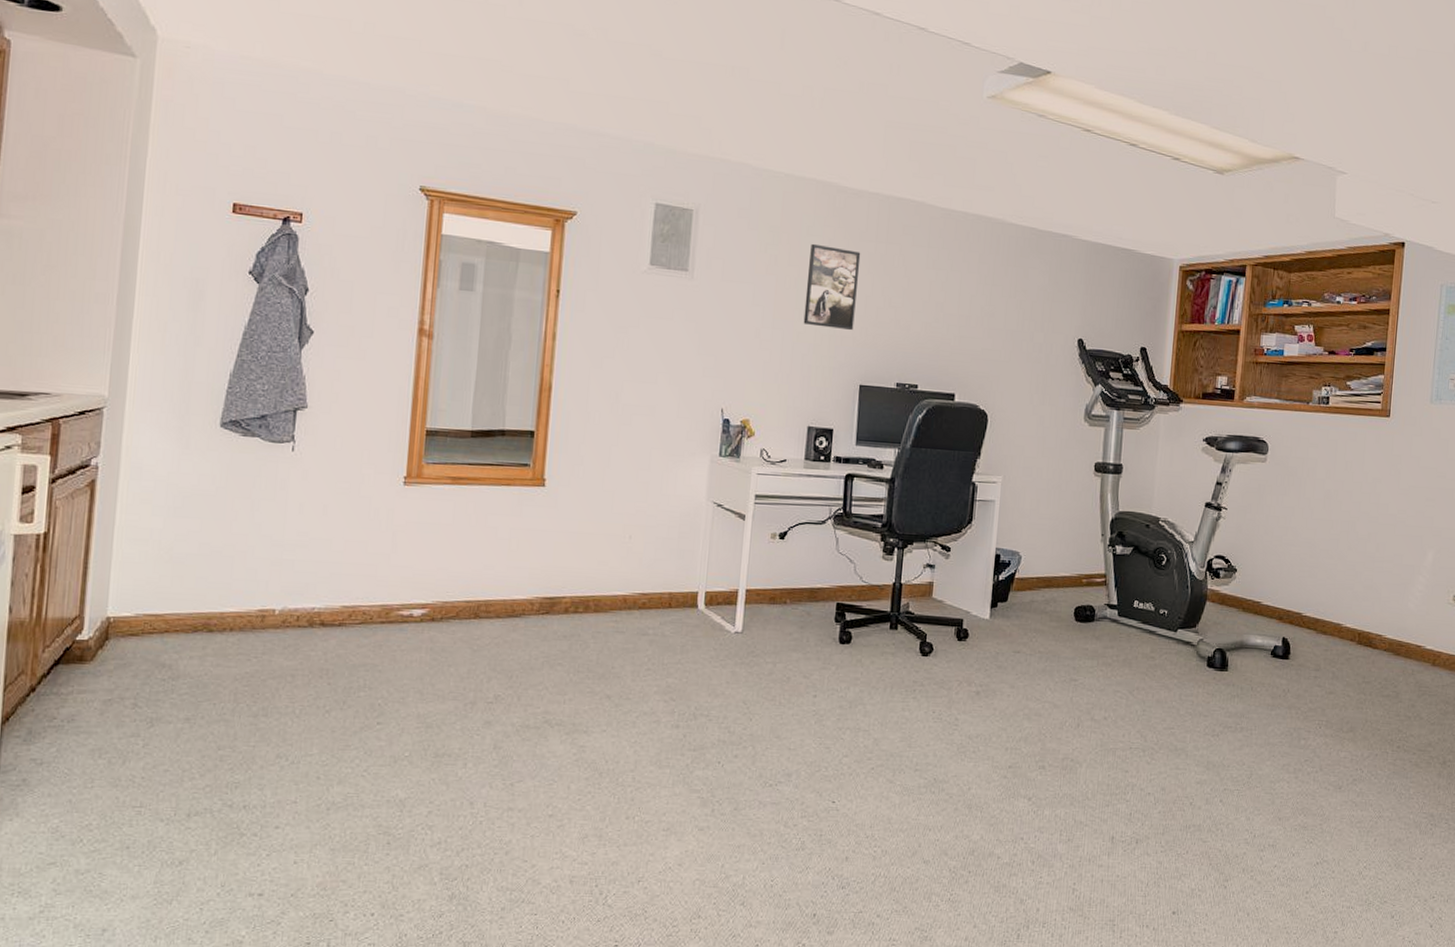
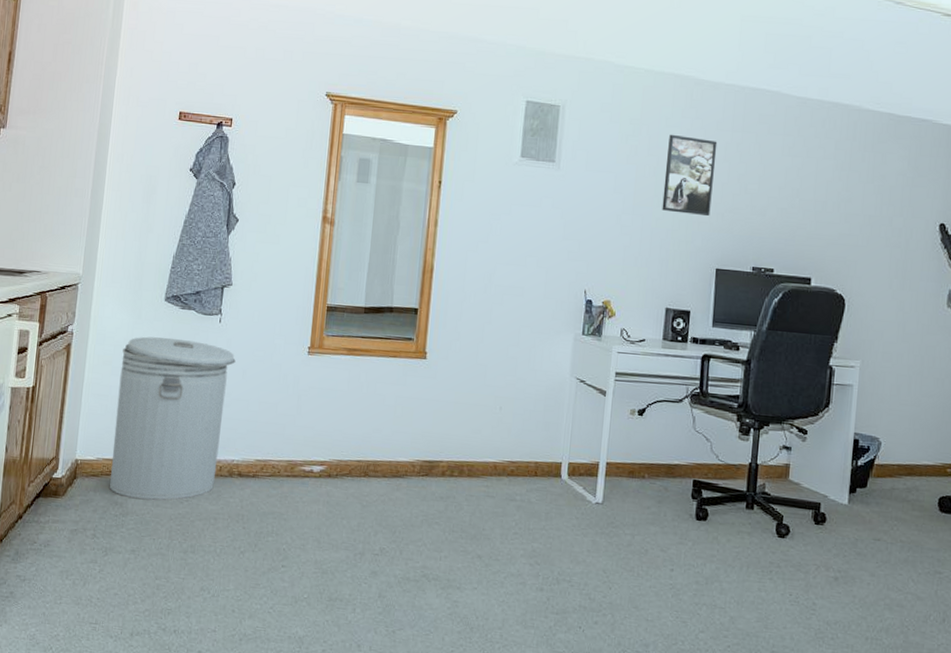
can: none [154,469,314,659] -> present [110,336,236,500]

